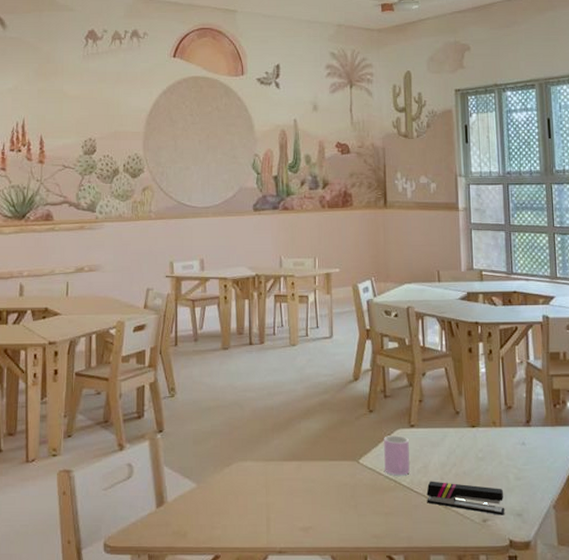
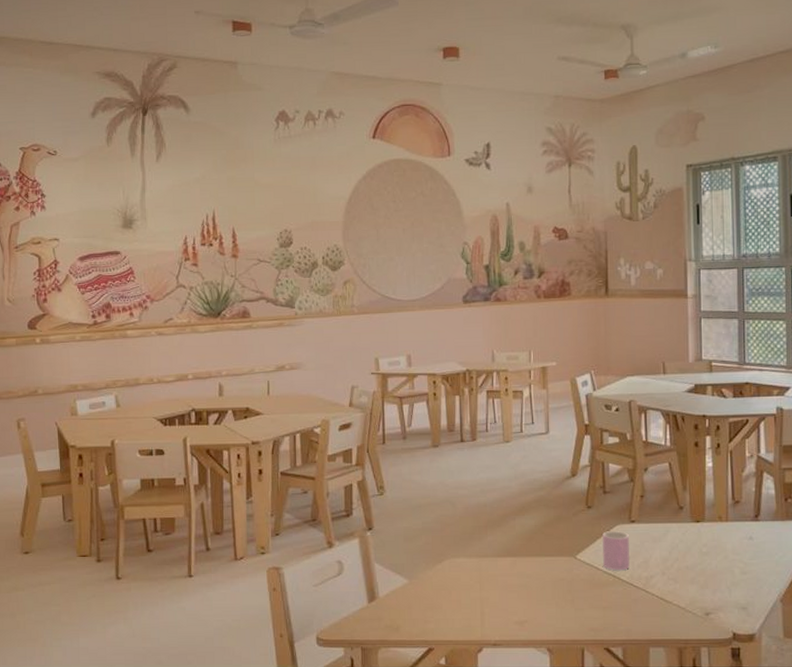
stapler: present [426,481,505,515] -> none [647,575,729,609]

